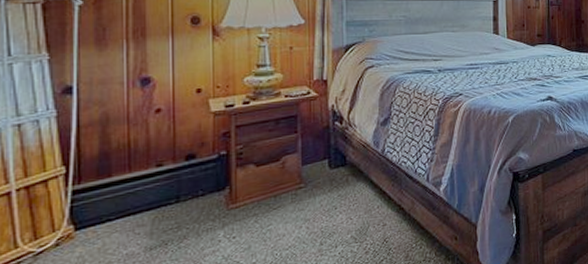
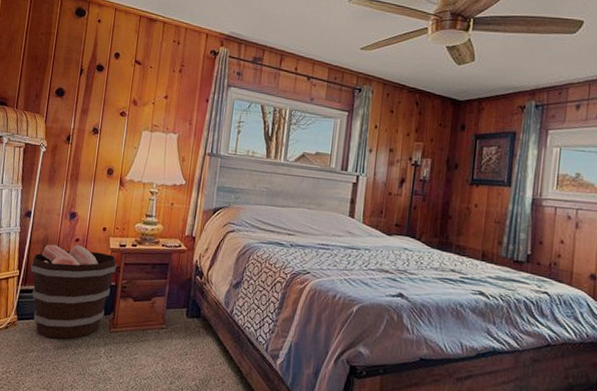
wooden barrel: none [85,116,226,241] -> present [30,244,117,339]

